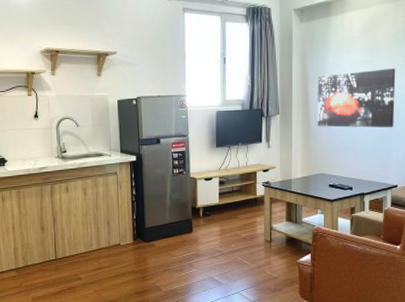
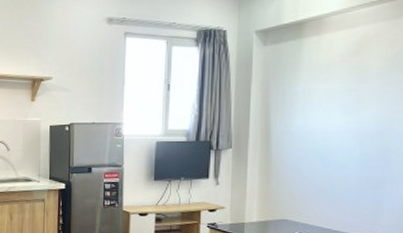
wall art: present [317,68,396,128] -> none [280,99,392,172]

